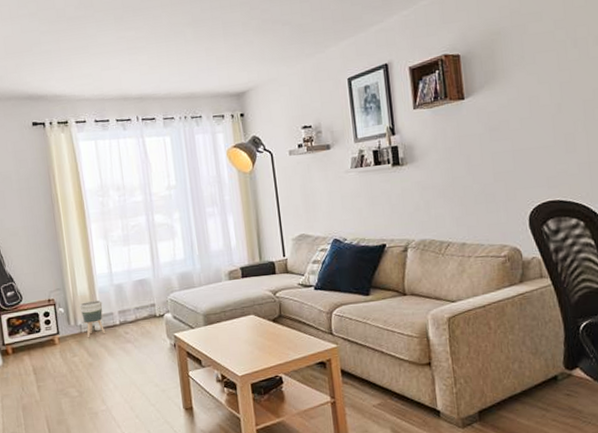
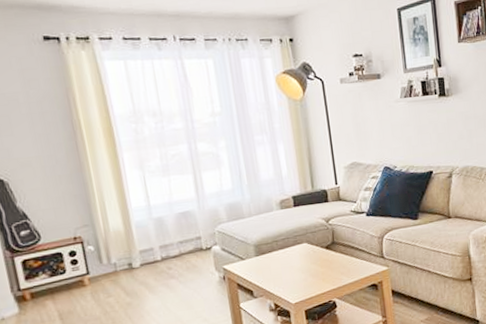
planter: present [79,300,106,338] -> none [112,235,146,277]

